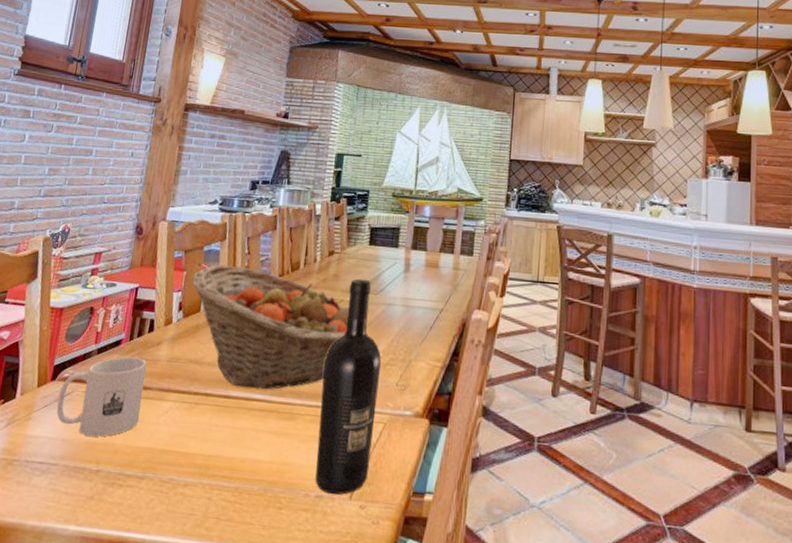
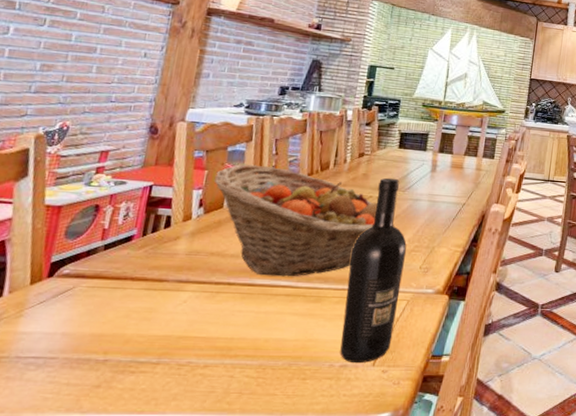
mug: present [56,356,147,437] -> none [54,251,162,329]

